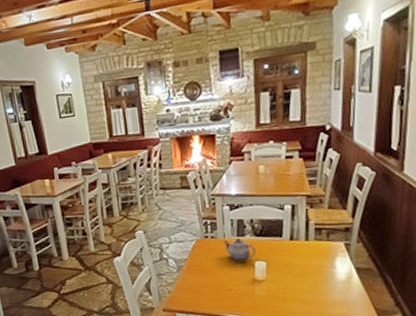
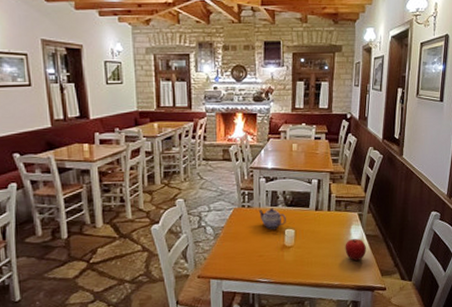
fruit: none [328,272,356,298] -> present [345,239,366,261]

